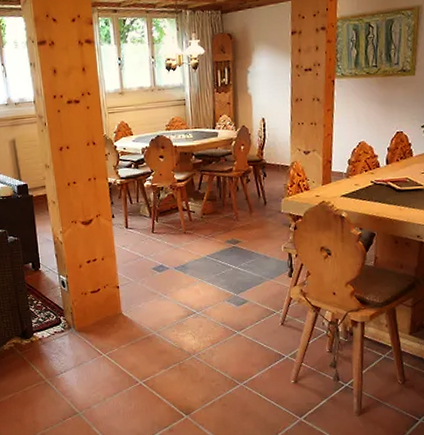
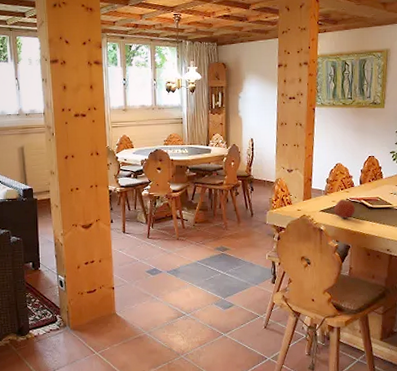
fruit: none [356,182,381,204] -> present [333,199,355,219]

